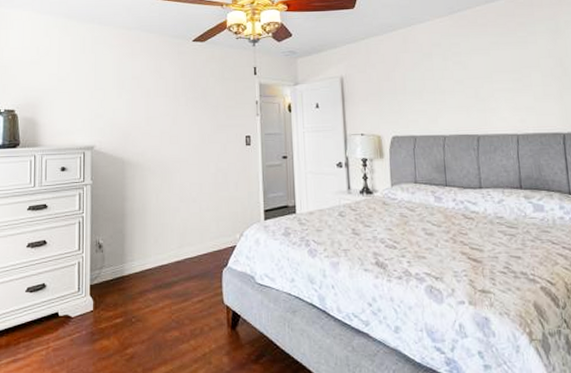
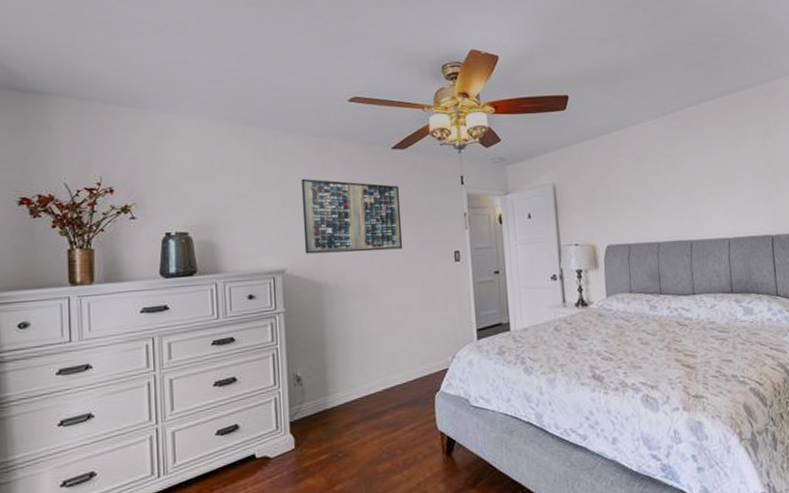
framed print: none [112,66,199,133] -> present [301,178,403,254]

